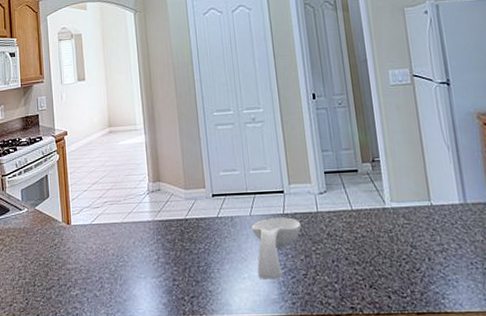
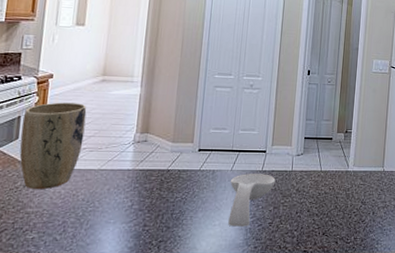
plant pot: none [49,157,103,245] -> present [19,102,87,189]

